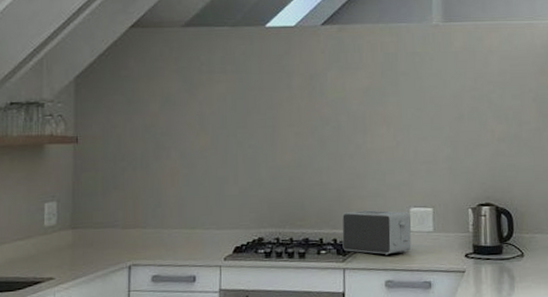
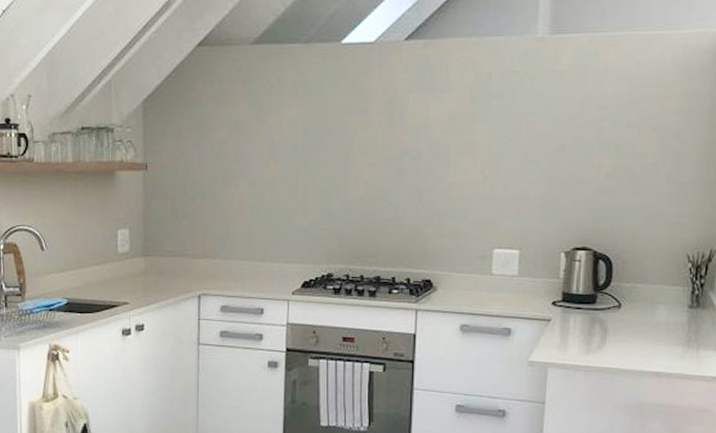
toaster: present [342,210,412,255] -> none [416,250,494,298]

